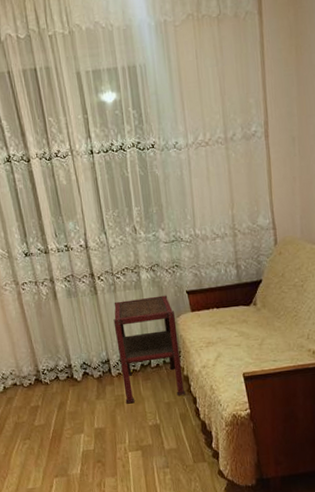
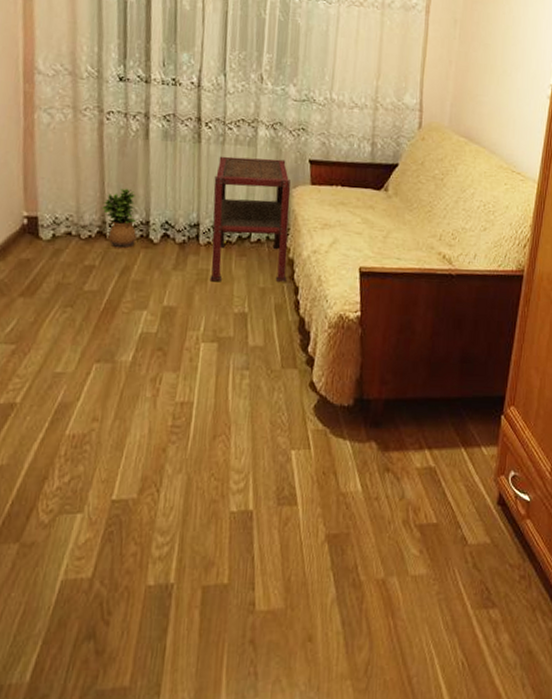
potted plant: none [34,341,65,391] -> present [102,188,137,250]

